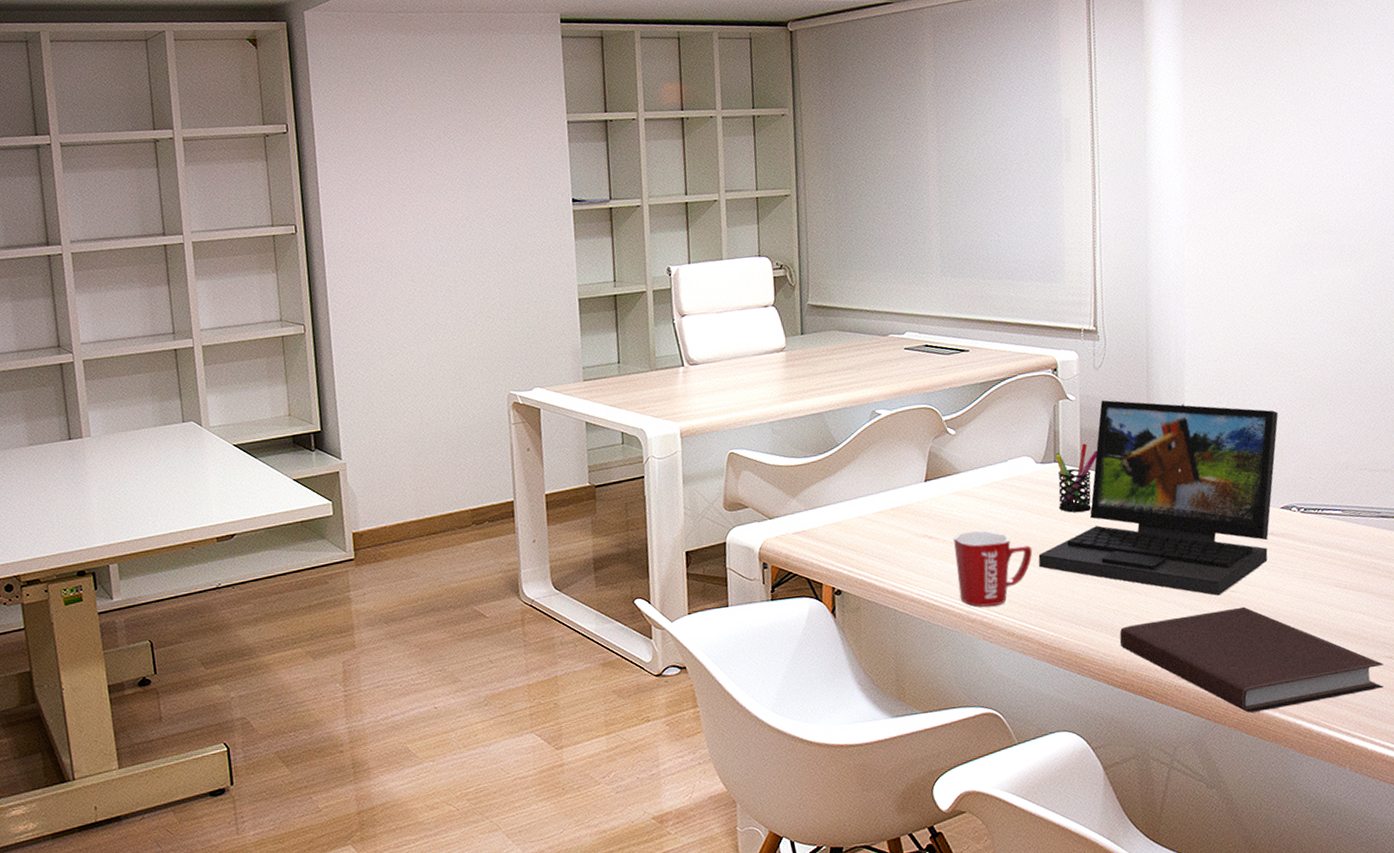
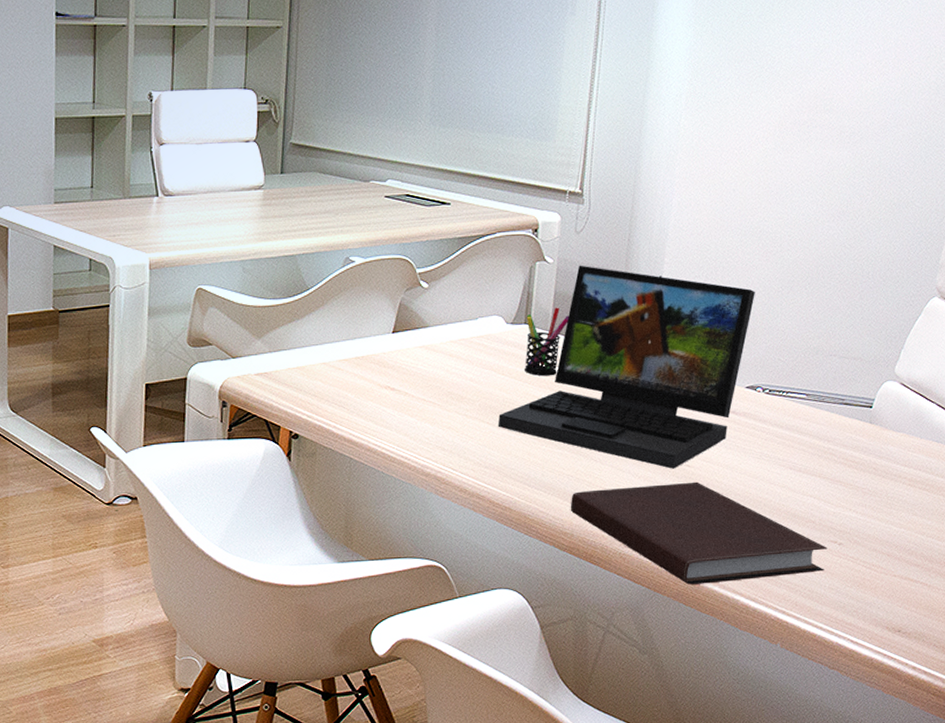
mug: present [953,530,1033,607] -> none [415,386,493,462]

